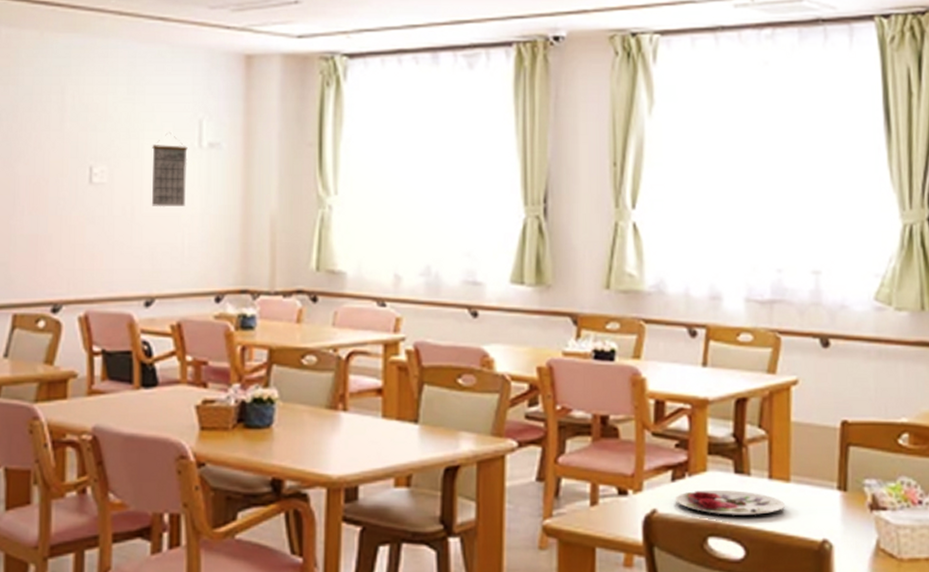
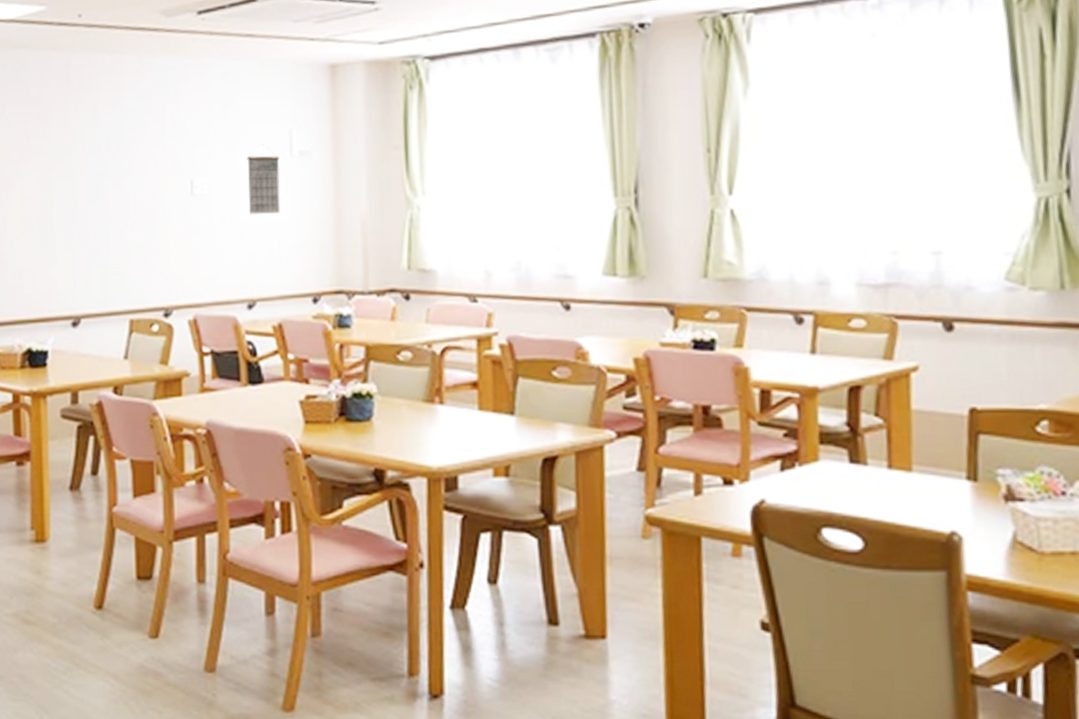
plate: present [675,489,785,515] -> none [784,479,907,506]

